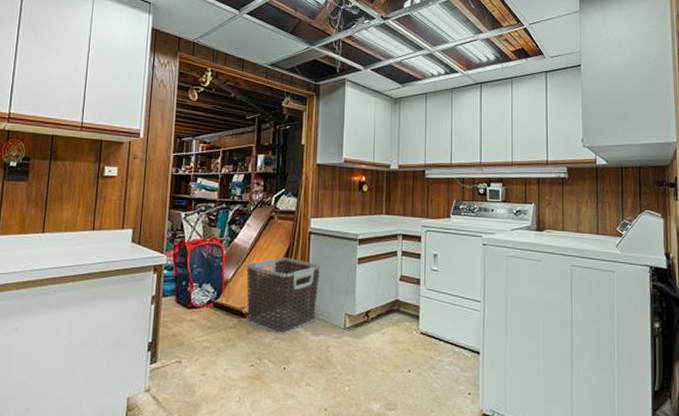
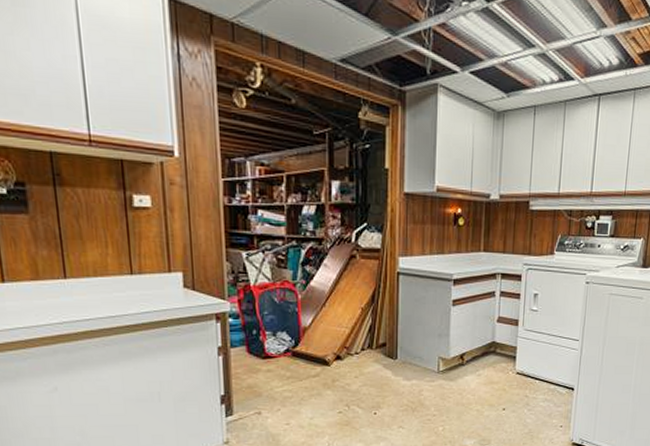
clothes hamper: present [246,257,320,334] -> none [327,301,410,381]

